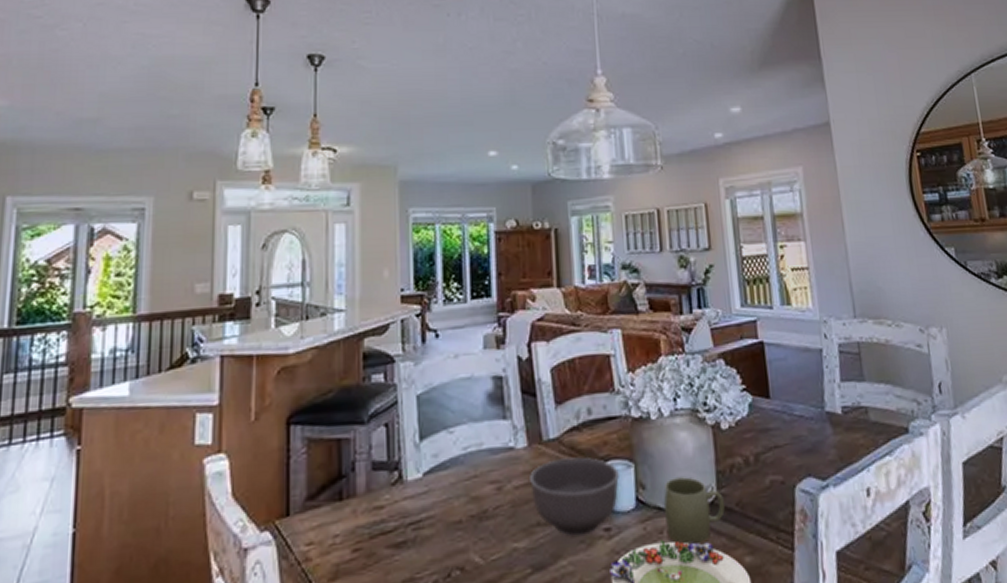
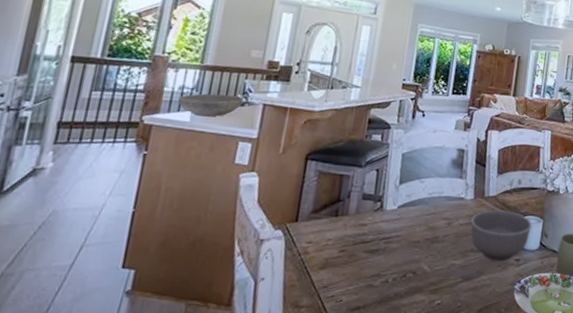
bowl: none [111,349,194,386] -> present [178,93,243,117]

